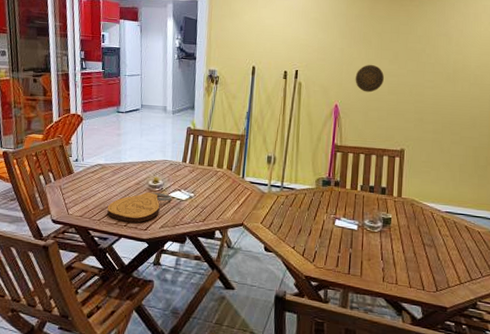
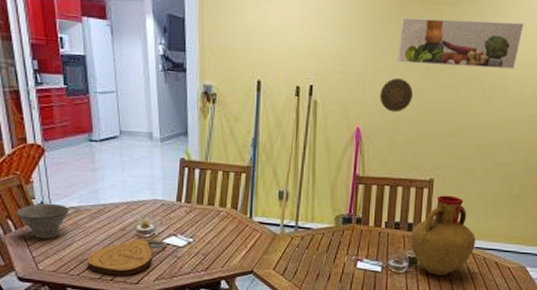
bowl: none [56,160,97,190] -> present [16,203,70,239]
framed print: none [369,16,482,57] -> present [396,17,524,69]
vase: none [384,163,446,236] -> present [410,195,476,275]

